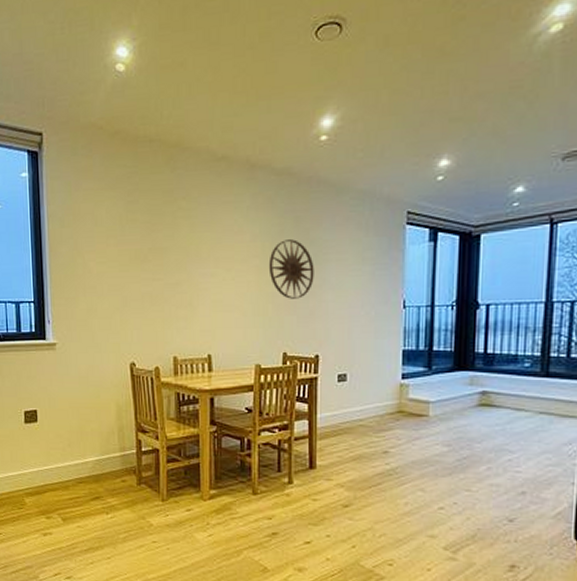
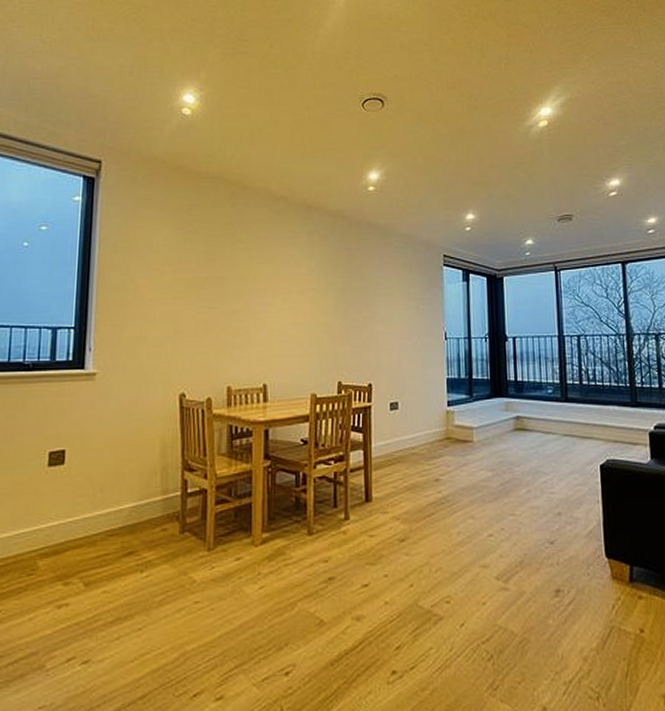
wall art: present [268,239,314,299] -> none [324,274,366,329]

